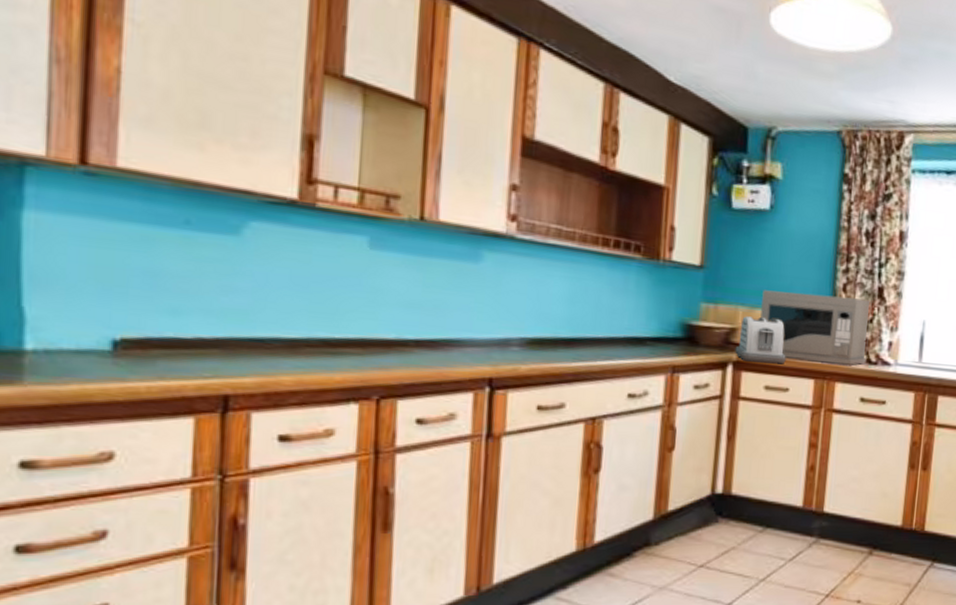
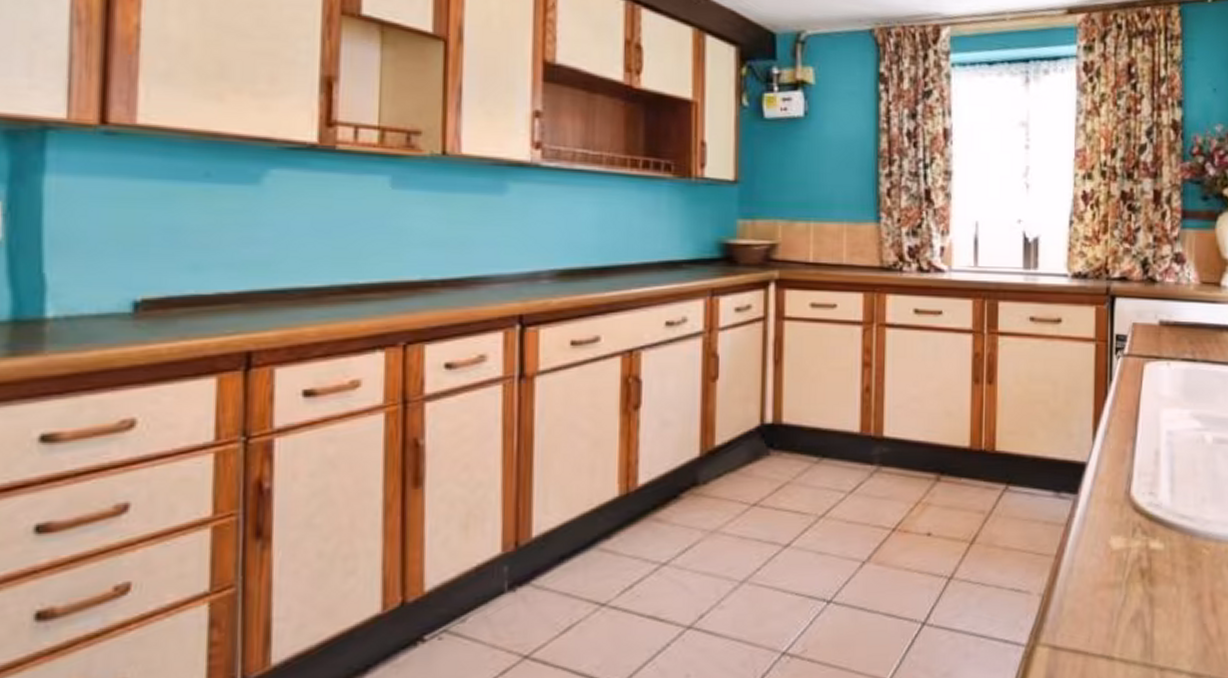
toaster: present [735,316,786,366] -> none [776,230,832,281]
microwave: present [760,290,872,366] -> none [801,201,919,276]

